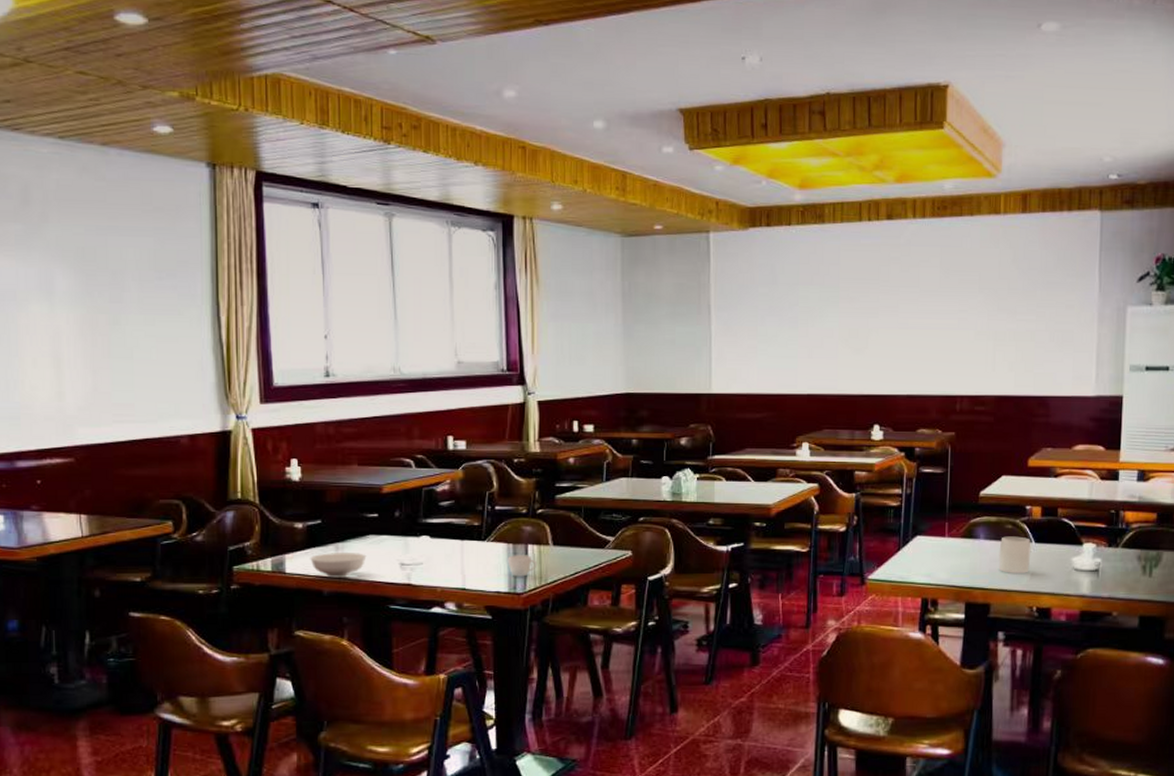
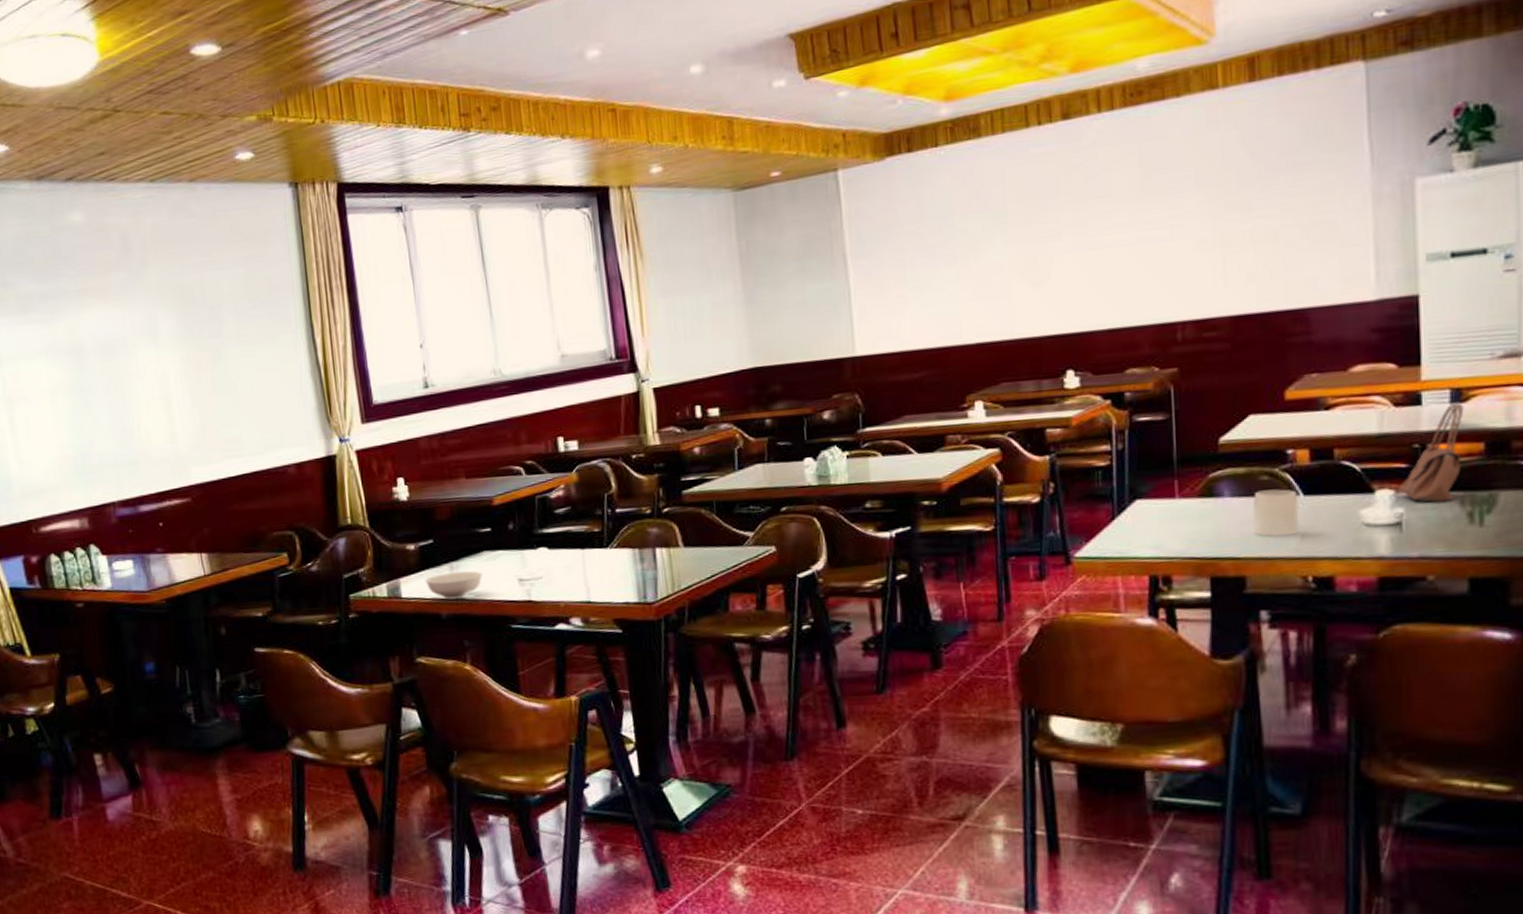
cup: present [508,555,538,577] -> none [634,559,668,585]
handbag: none [1099,481,1146,556] -> present [1398,402,1464,502]

